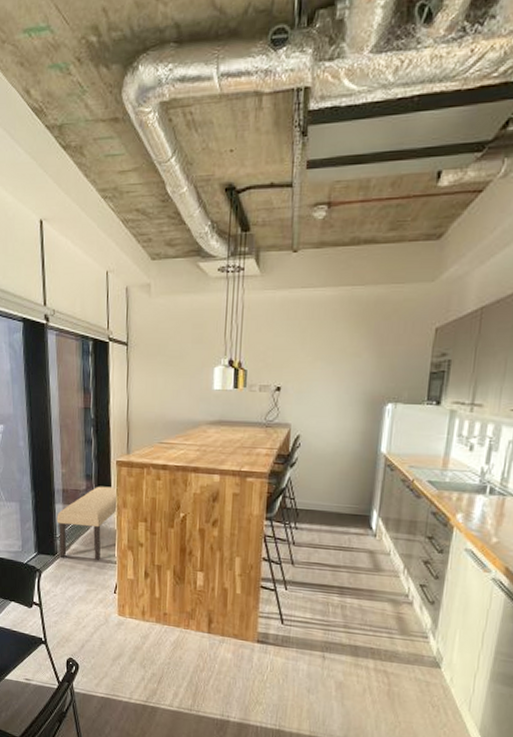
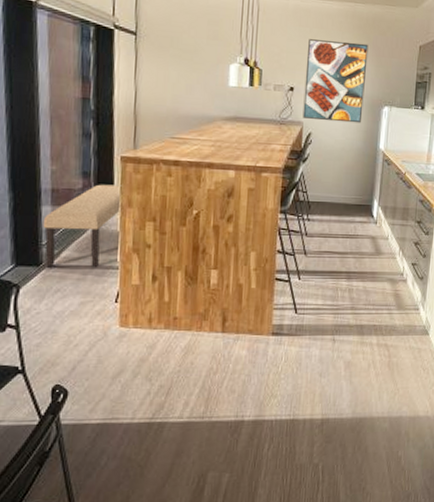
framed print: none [290,332,369,424] -> present [302,39,369,124]

